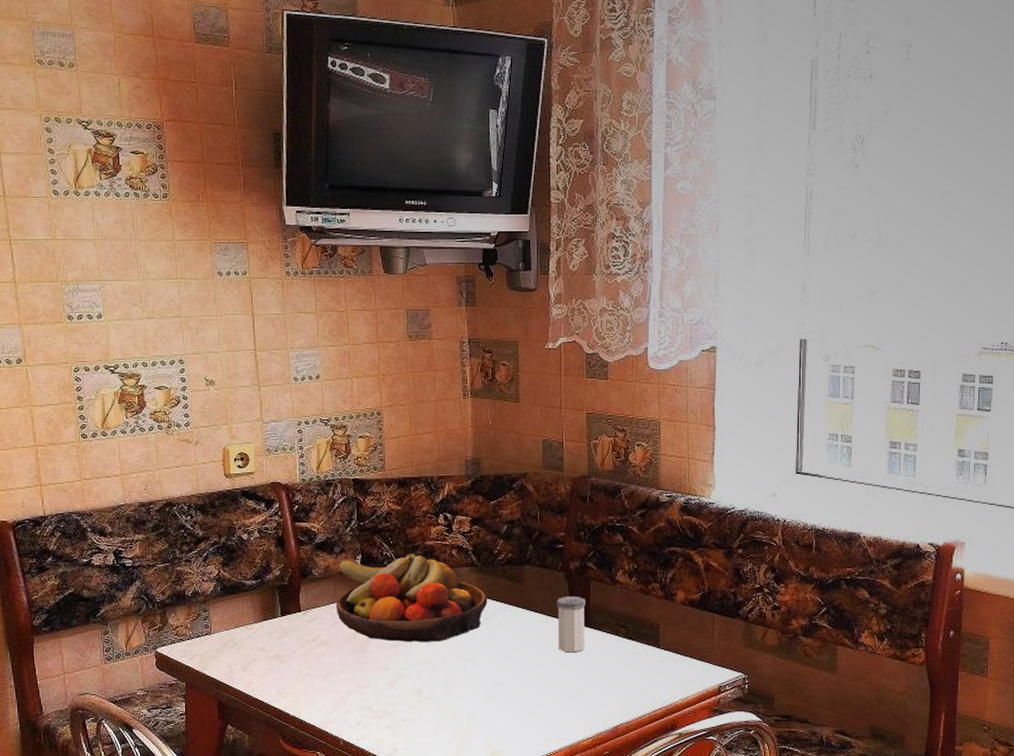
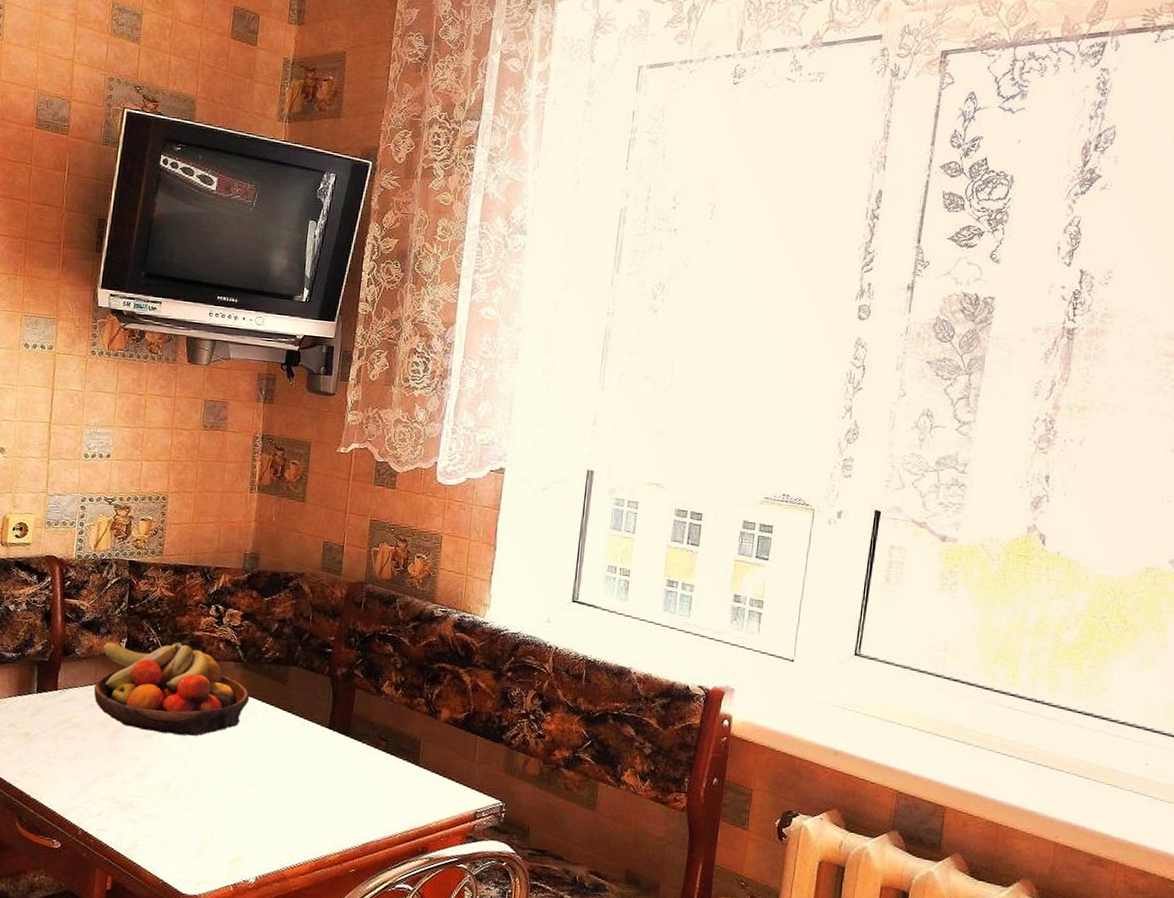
salt shaker: present [557,597,586,653] -> none [316,702,349,762]

